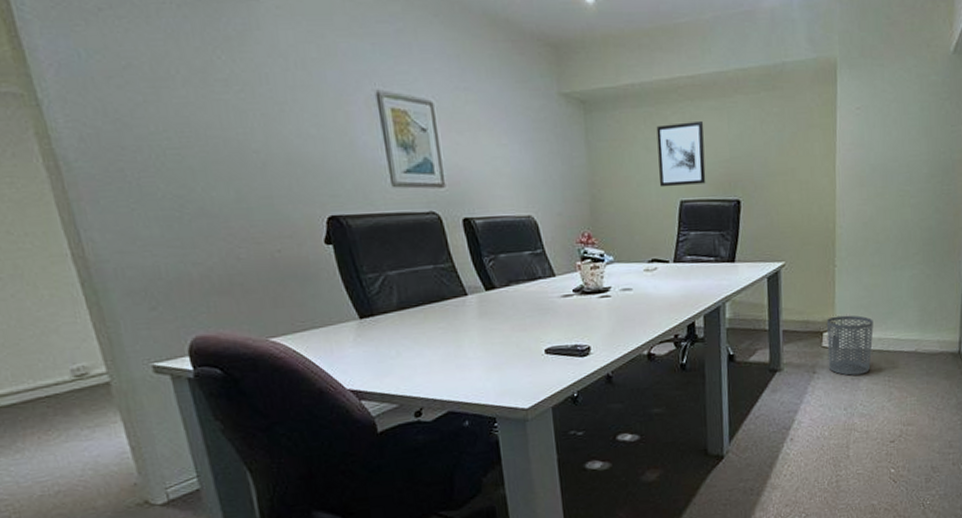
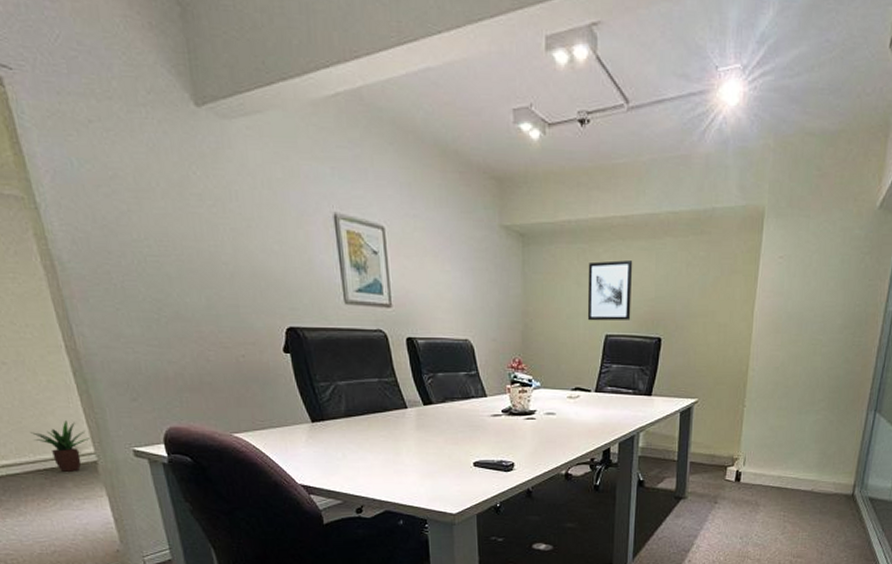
potted plant: none [29,338,105,397] -> present [30,421,93,472]
waste bin: present [826,315,874,376] -> none [729,452,775,508]

